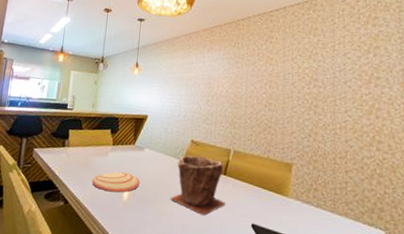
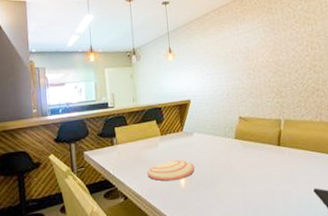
plant pot: present [170,155,226,215] -> none [227,131,285,189]

